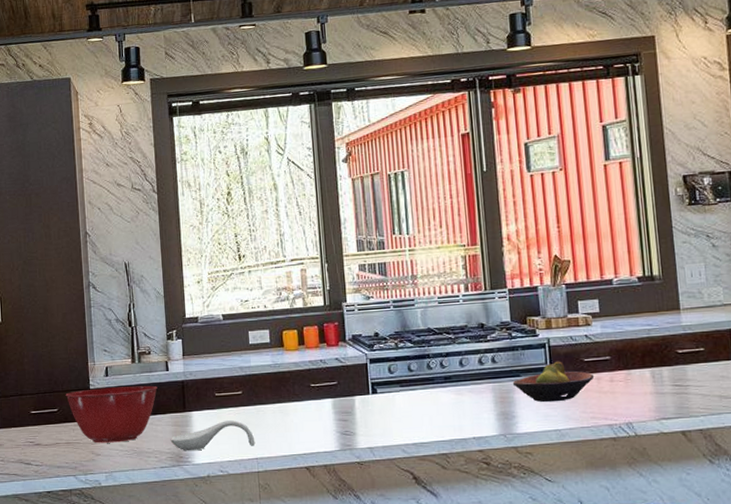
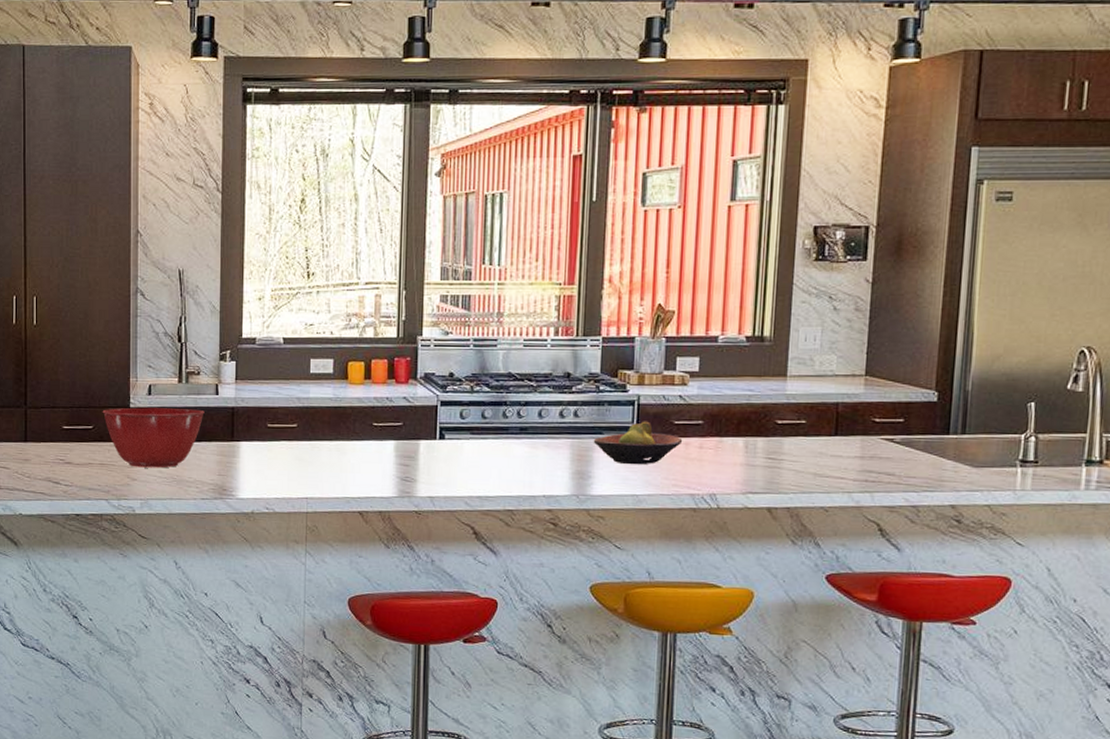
spoon rest: present [170,420,256,451] -> none [214,455,307,485]

